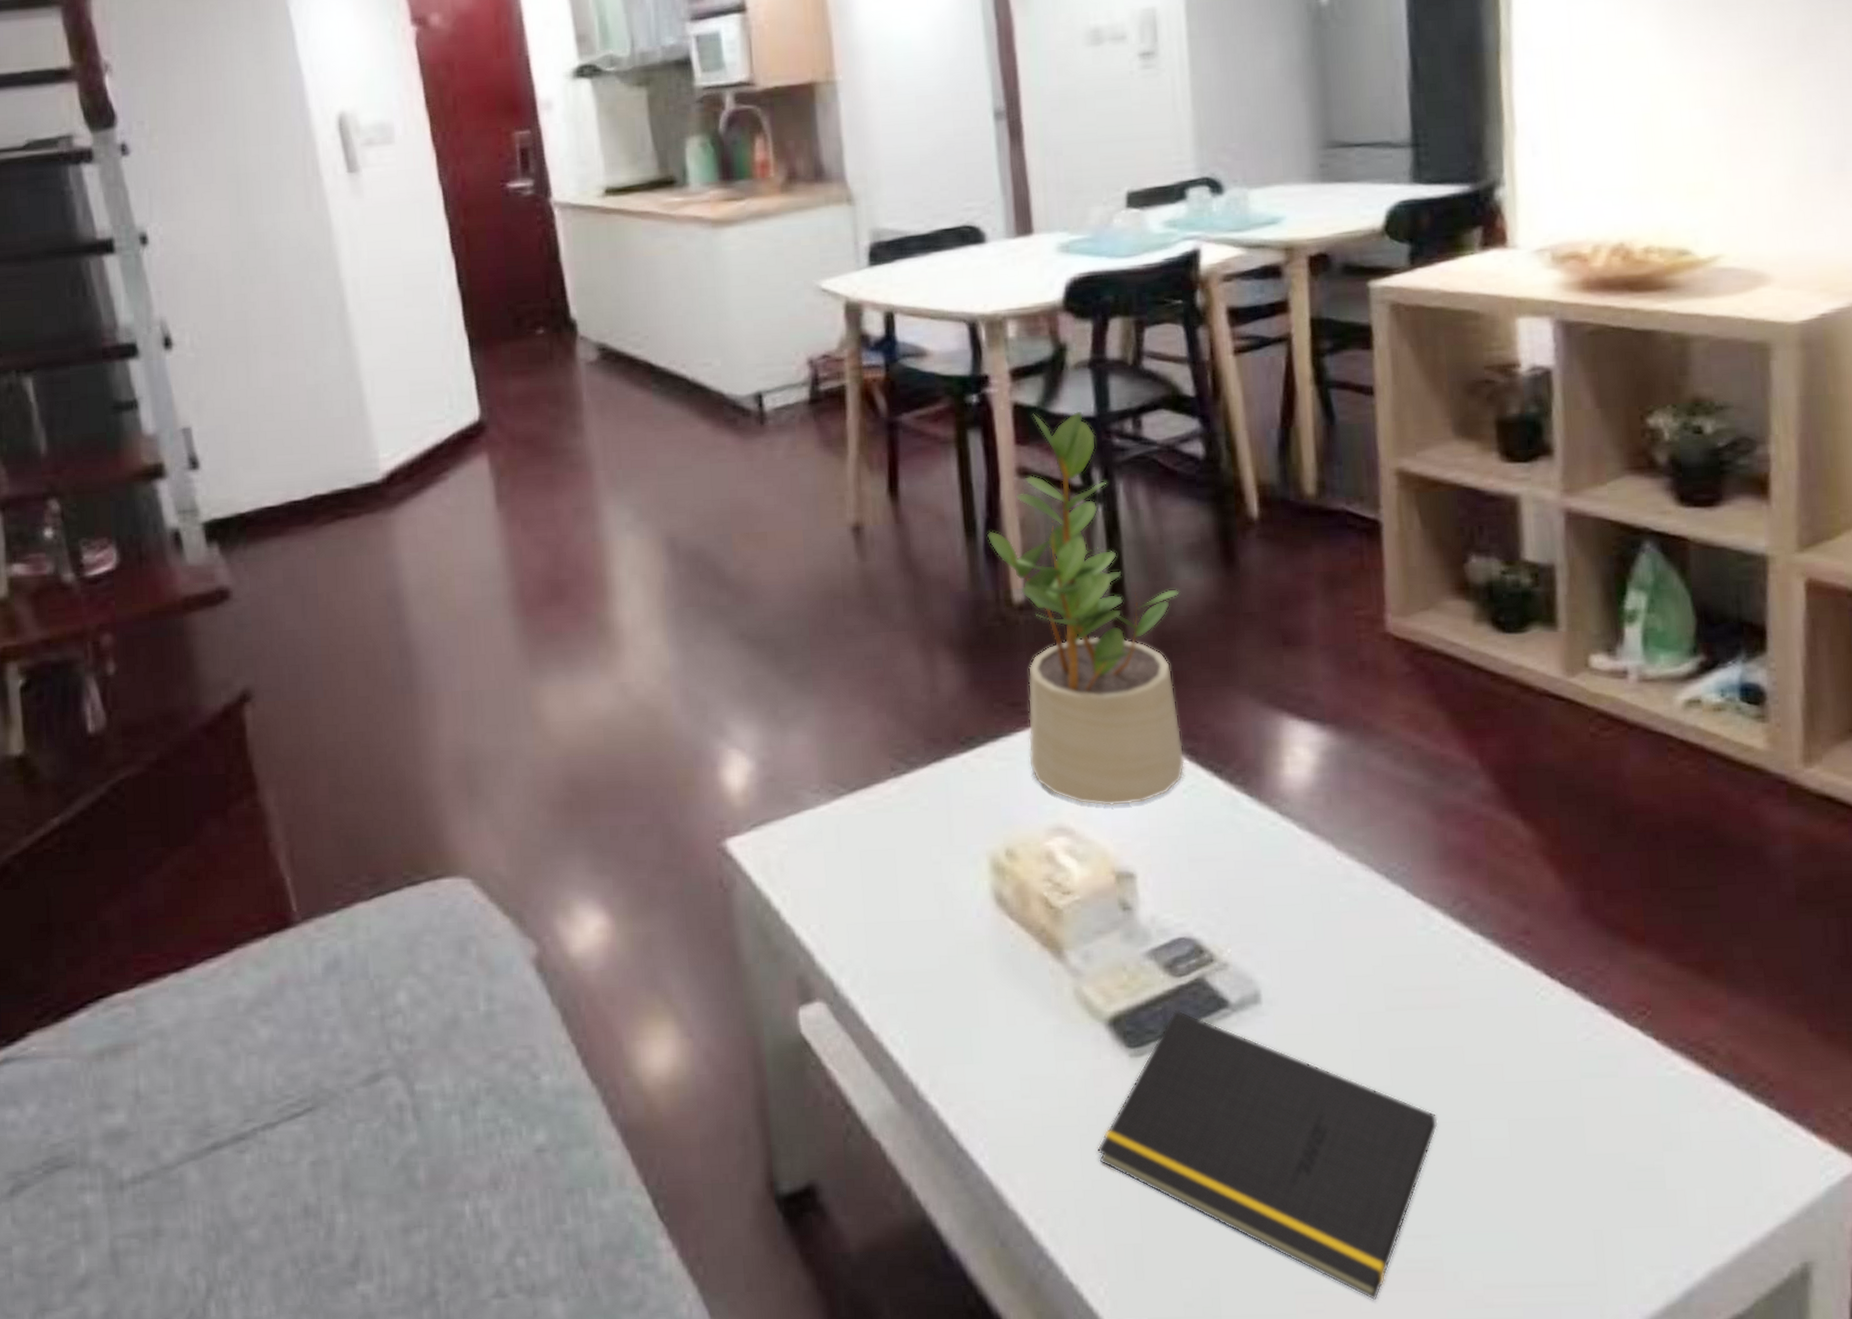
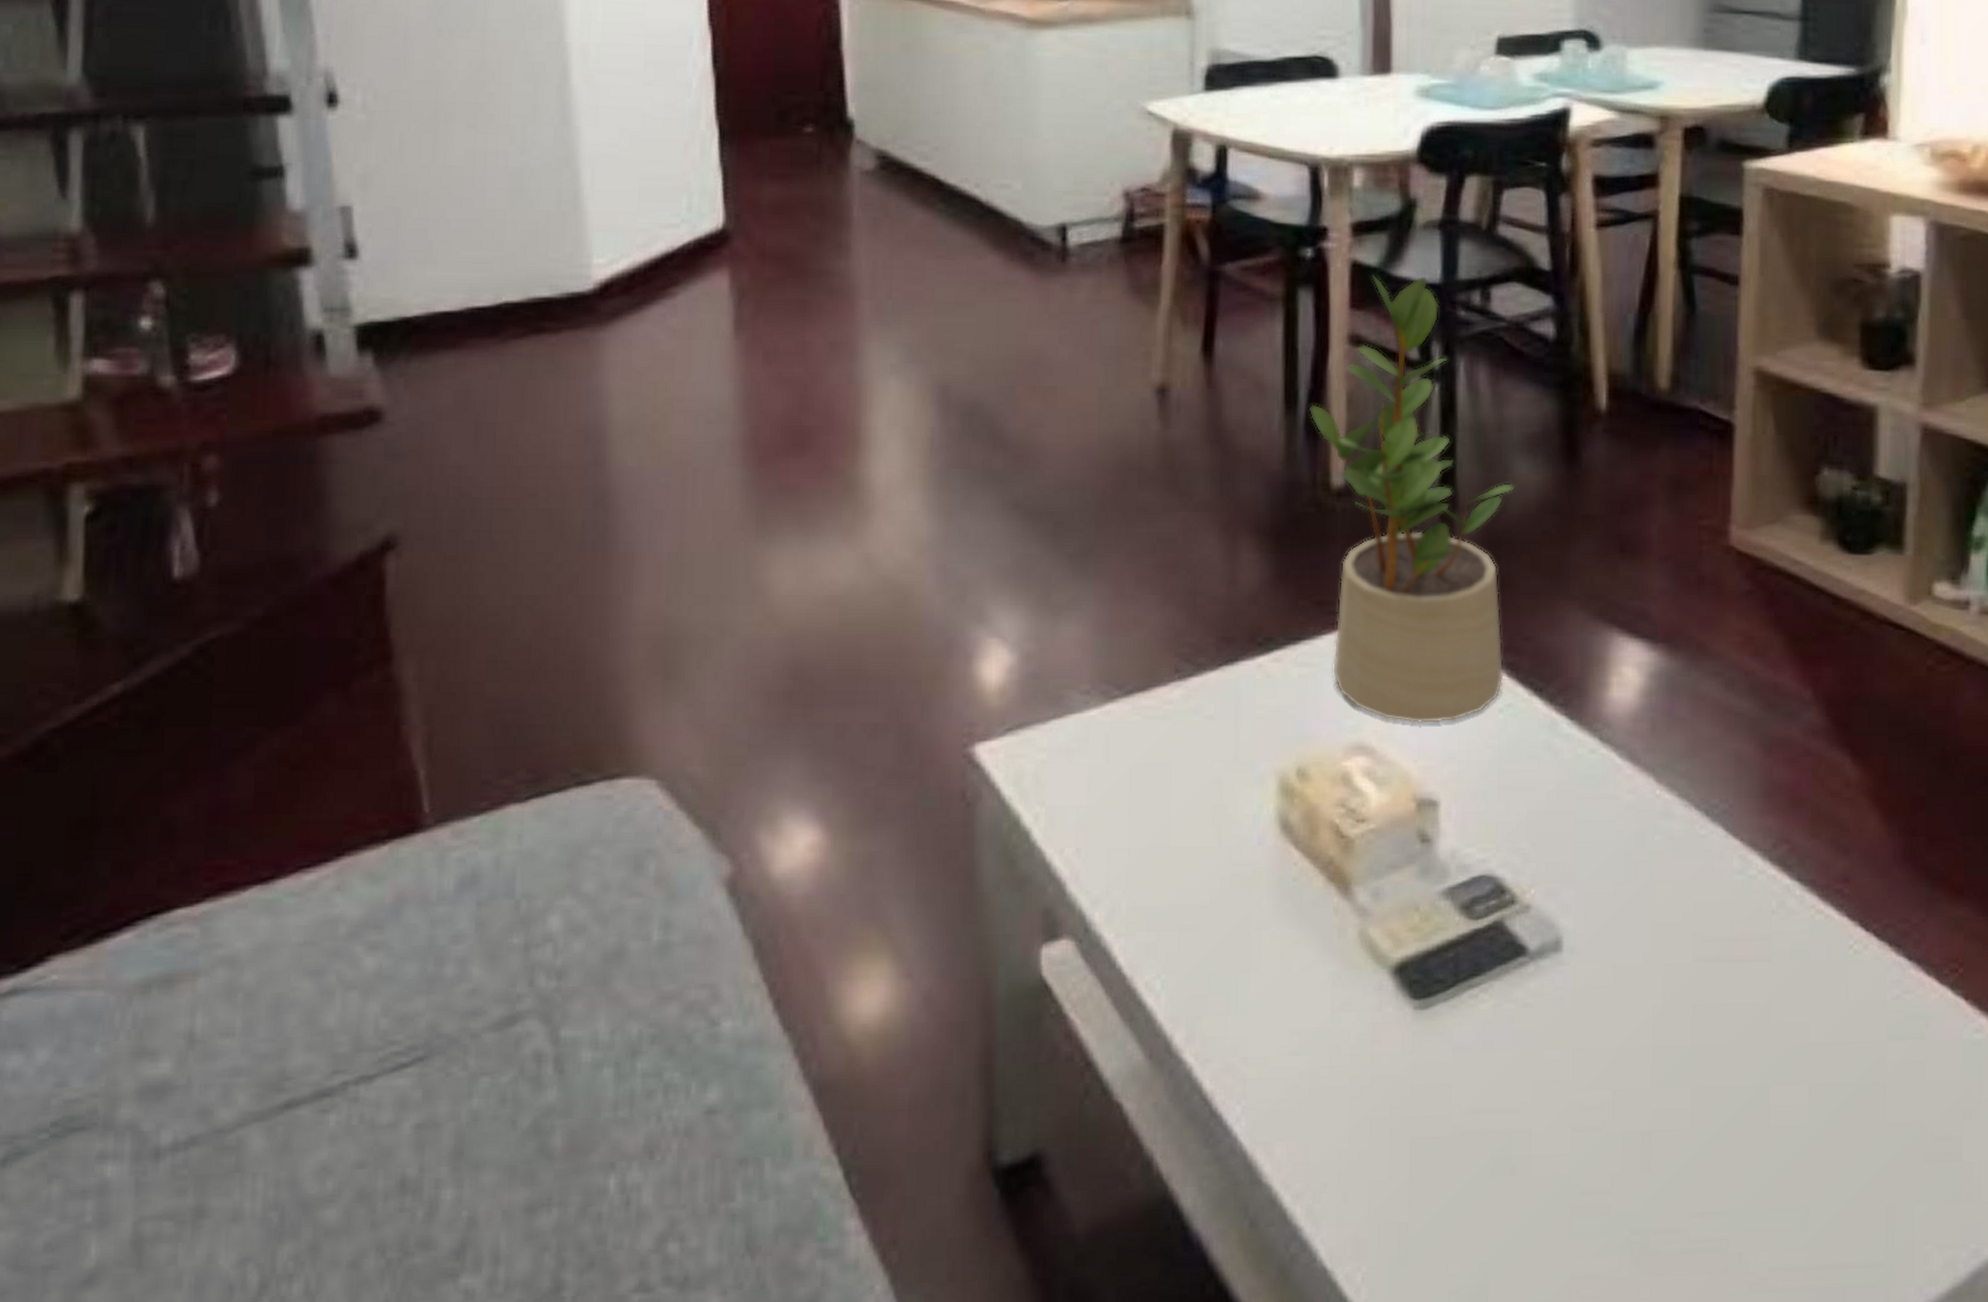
notepad: present [1097,1010,1438,1301] -> none [1368,957,1737,1286]

